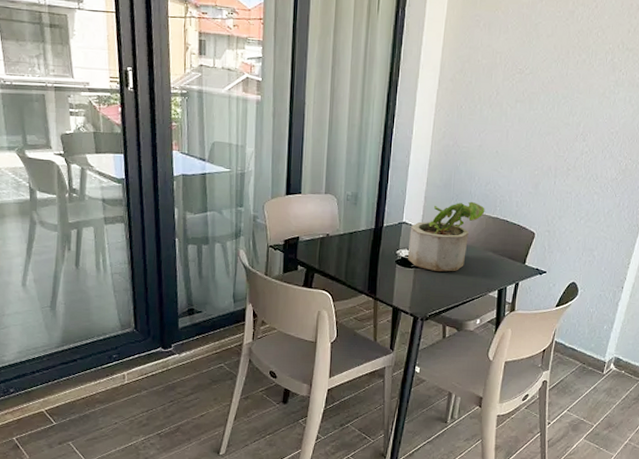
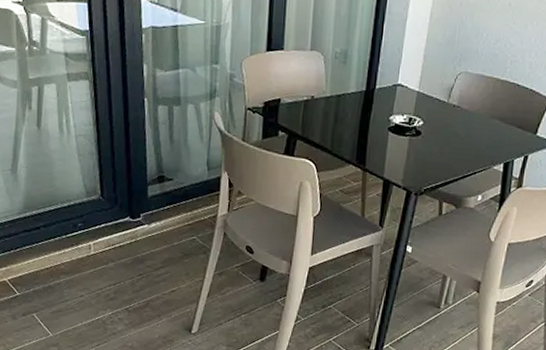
potted plant: present [408,201,485,272] -> none [402,61,493,142]

